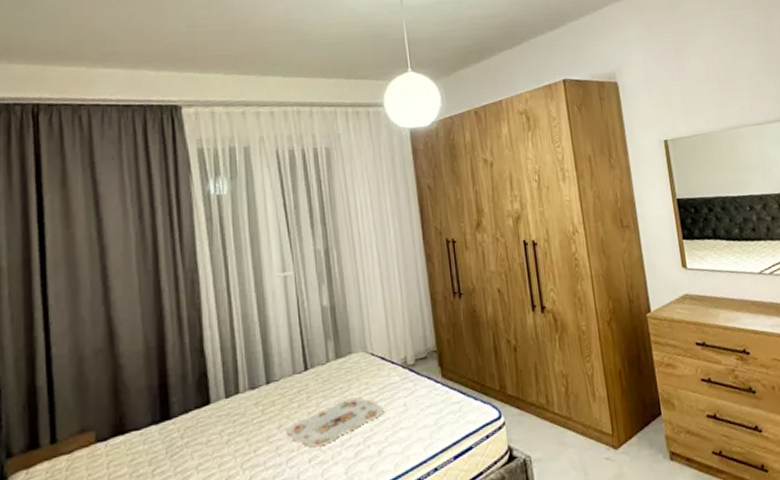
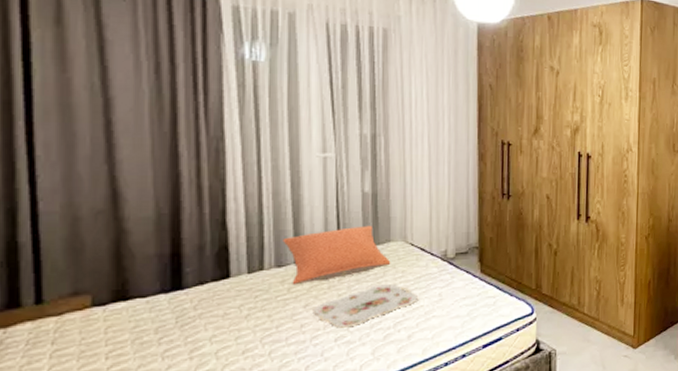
pillow: none [254,339,355,407] -> present [282,225,391,286]

